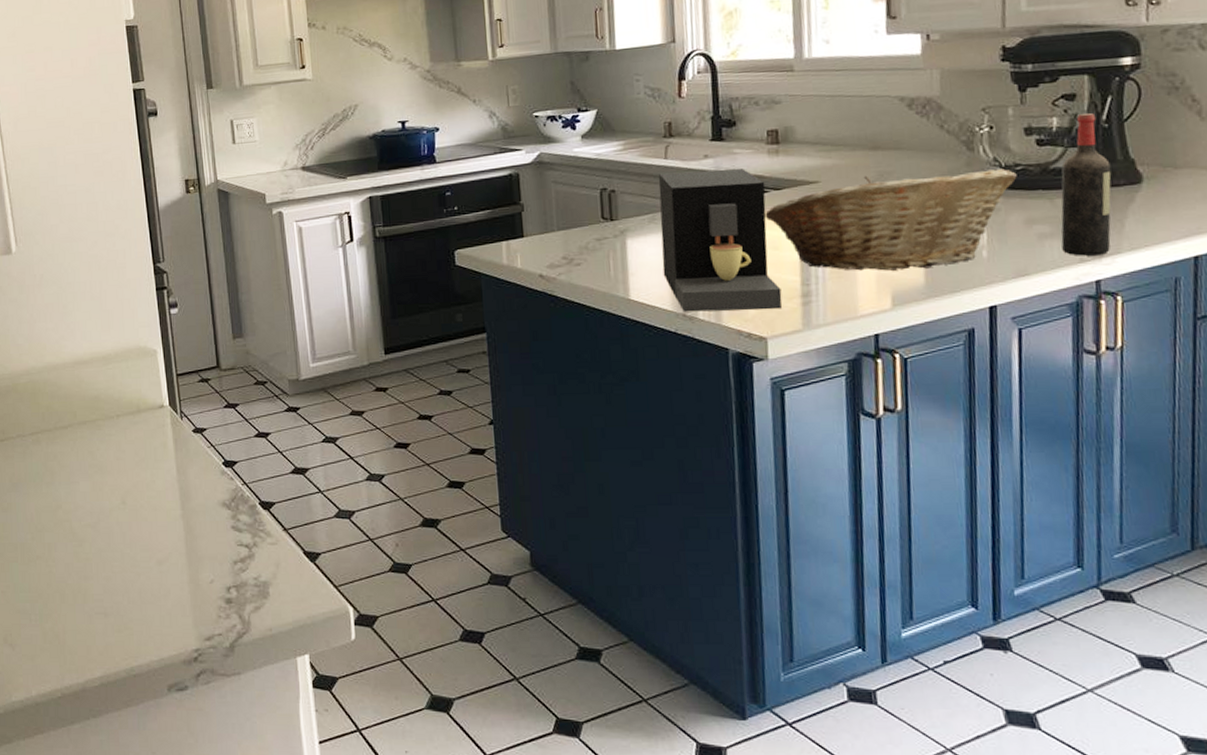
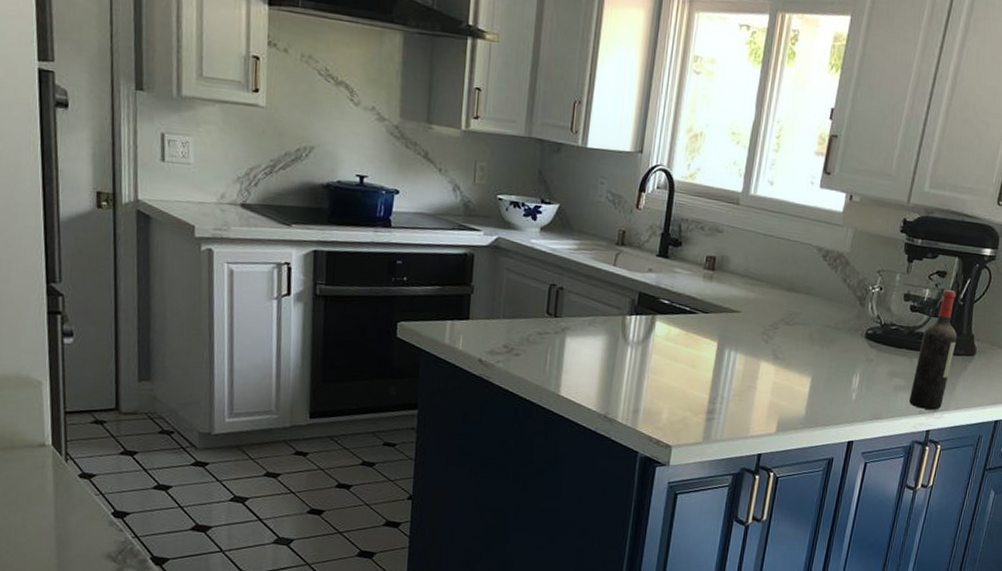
coffee maker: present [658,168,782,312] -> none [593,279,696,422]
fruit basket: present [765,167,1017,271] -> none [690,313,891,403]

